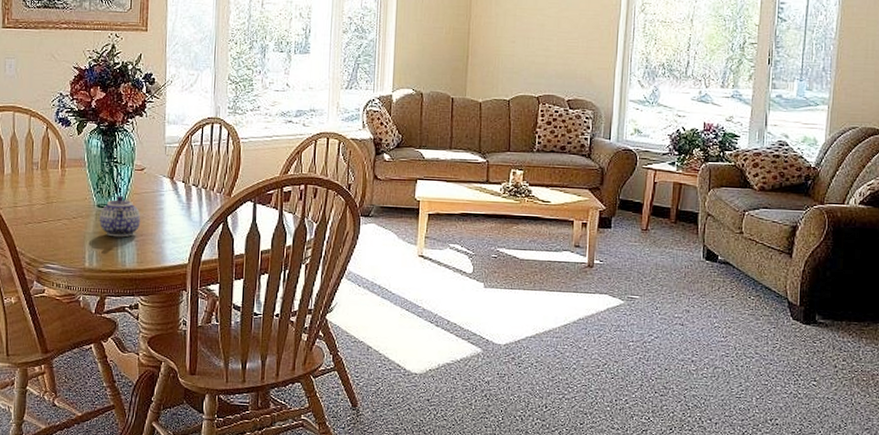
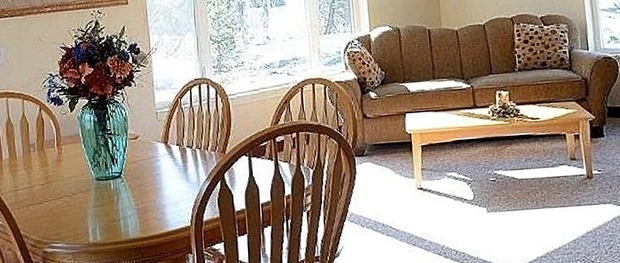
teapot: present [99,195,141,237] -> none [99,165,140,208]

